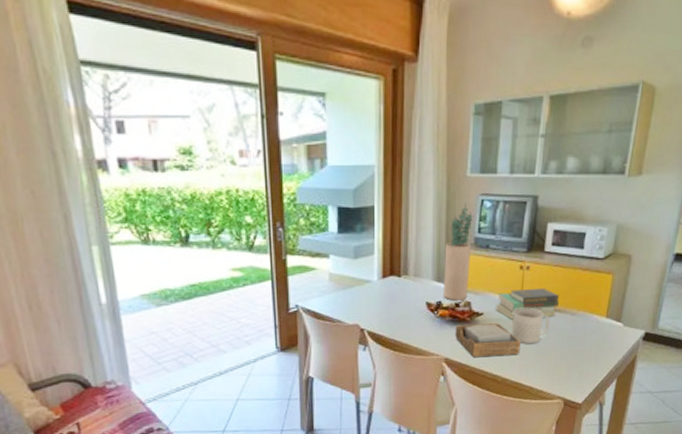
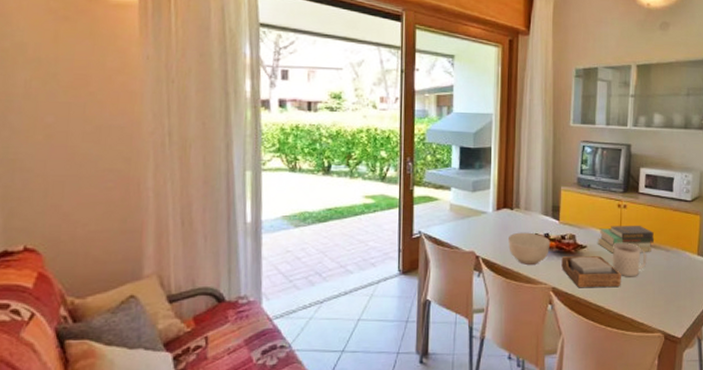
bowl: none [396,301,443,336] -> present [508,232,551,265]
vase: present [442,204,473,301] -> none [550,149,576,233]

